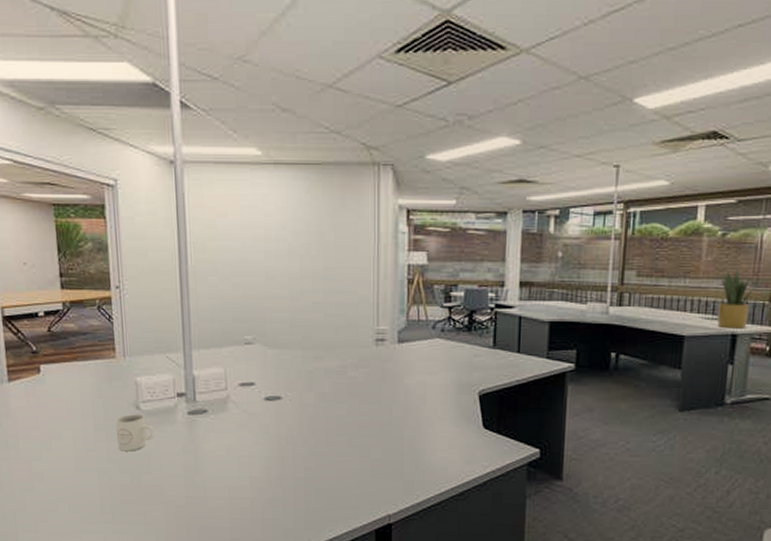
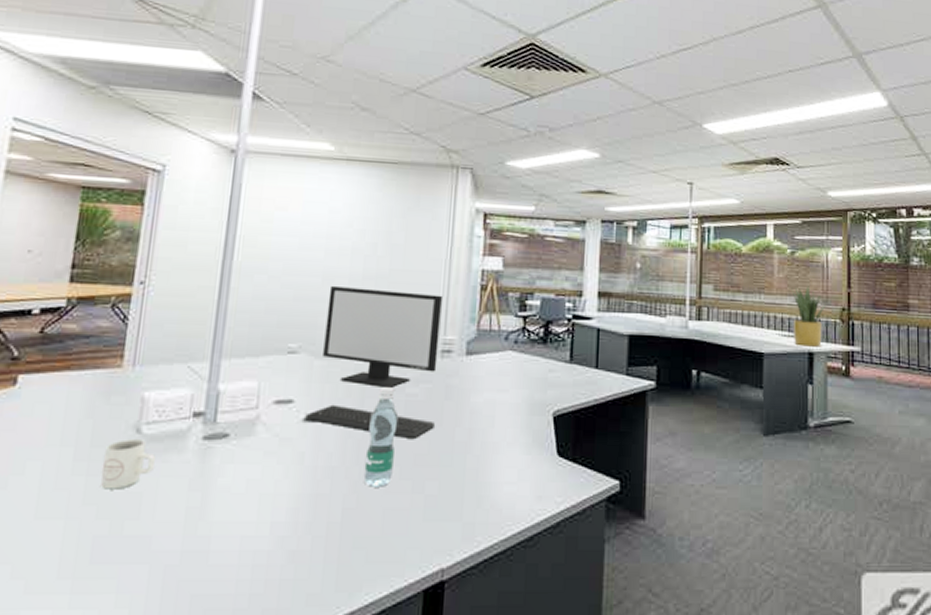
computer keyboard: none [266,386,374,414] -> present [305,404,435,438]
computer monitor: none [273,284,374,372] -> present [323,285,444,388]
bottle: none [318,372,343,452] -> present [363,387,399,487]

